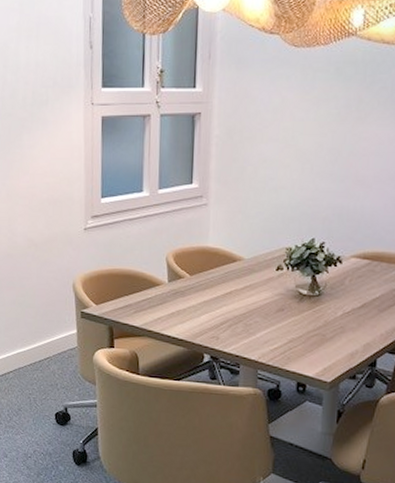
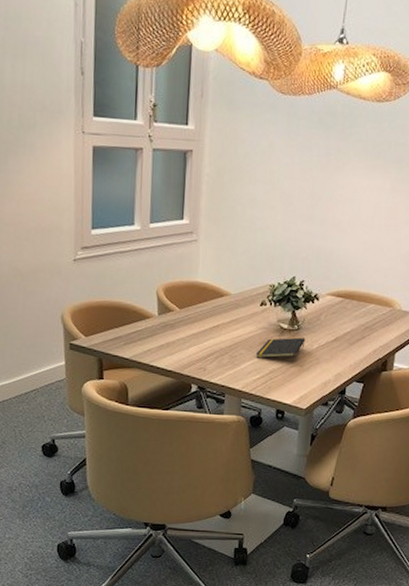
notepad: none [273,304,328,327] -> present [256,337,306,358]

